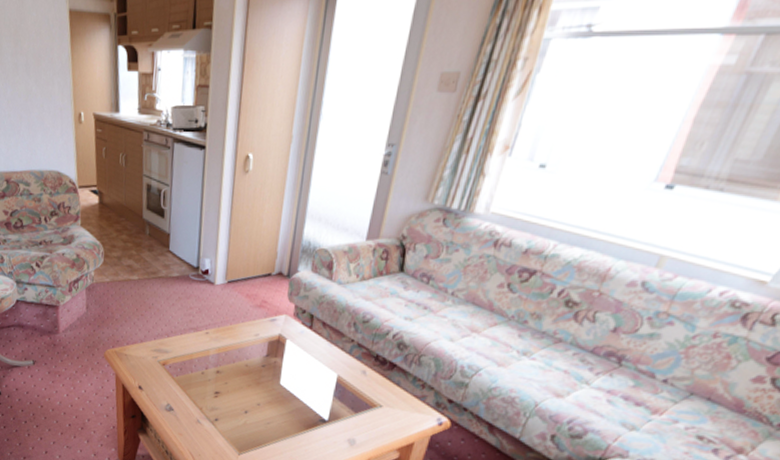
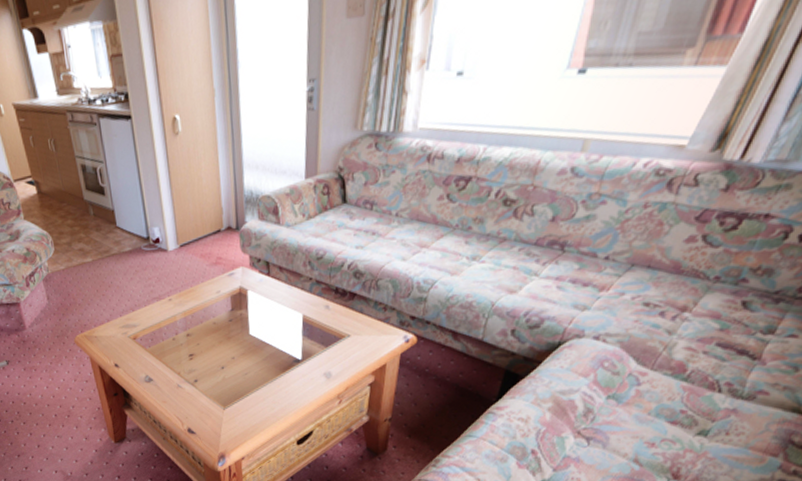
toaster: present [170,104,207,132] -> none [88,74,127,107]

